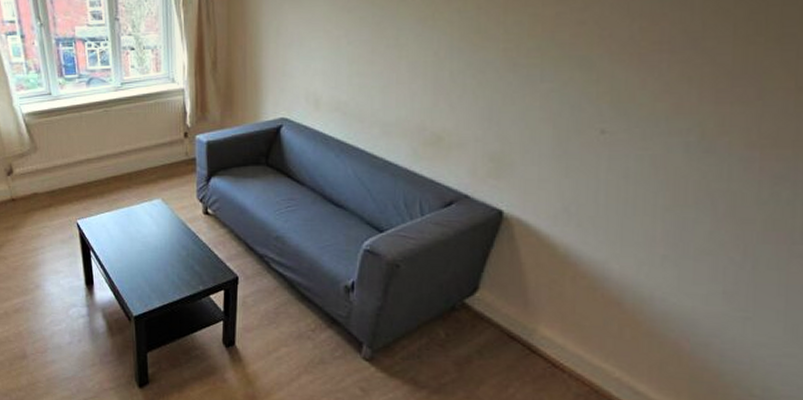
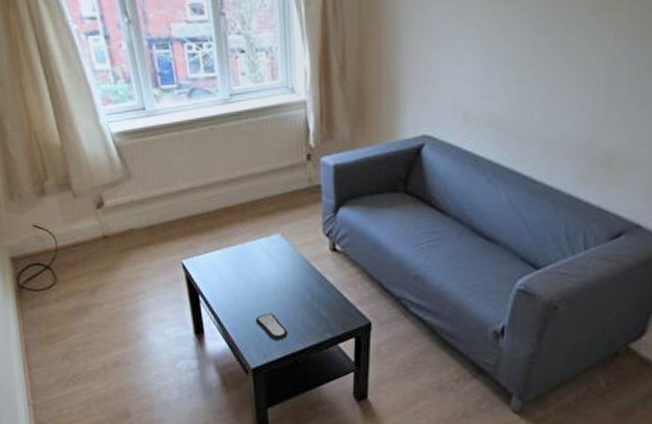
remote control: none [138,268,166,291] -> present [255,314,288,340]

